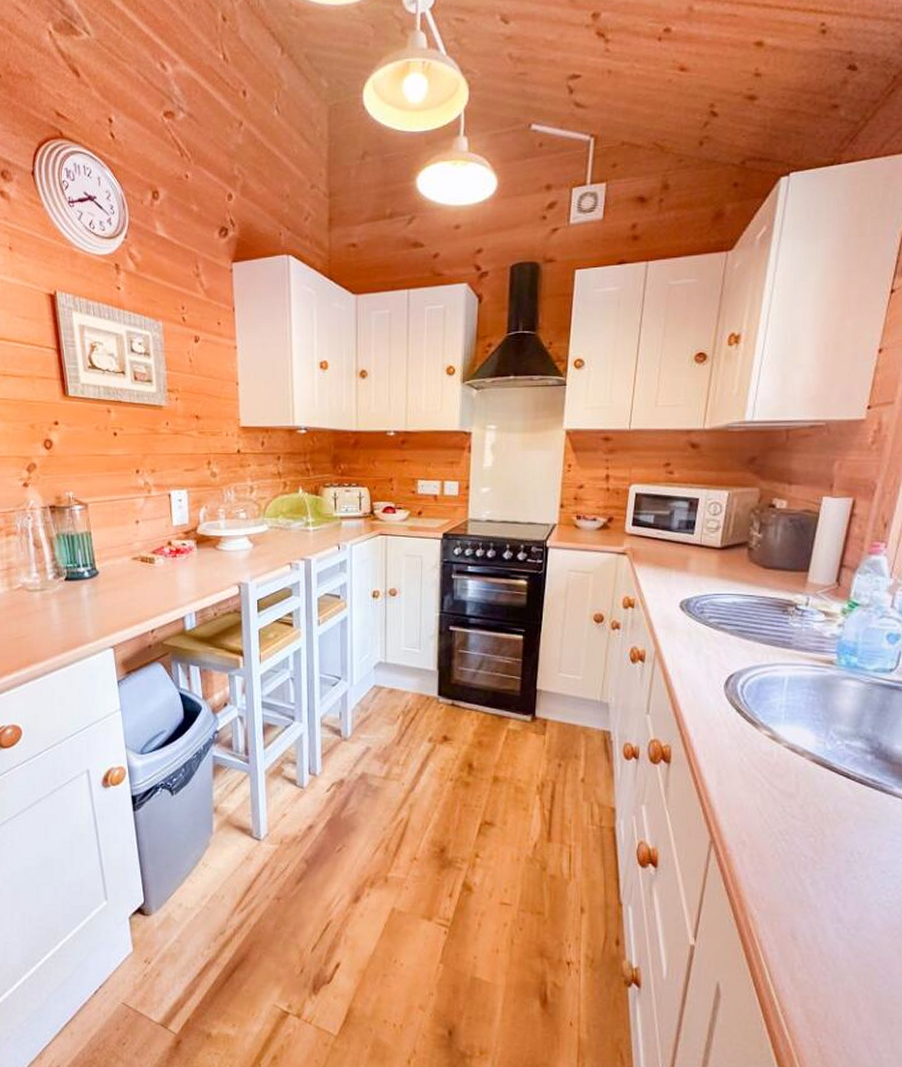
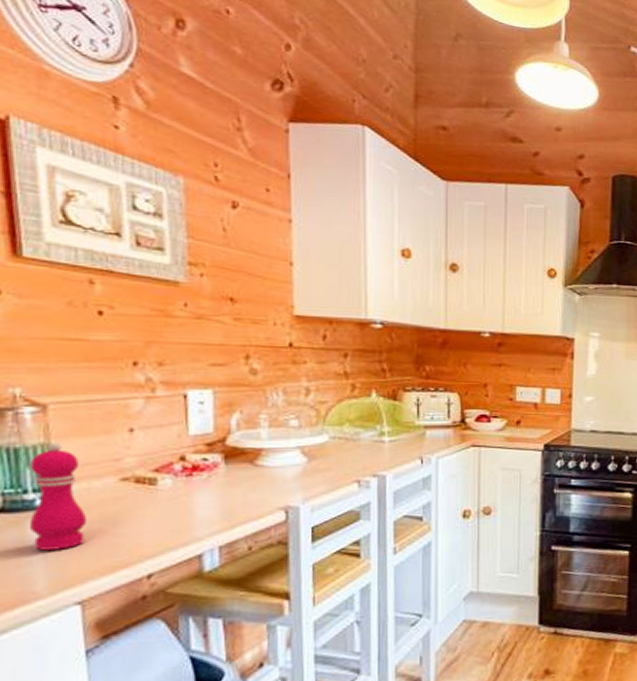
pepper mill: none [80,530,114,608] -> present [28,441,88,551]

